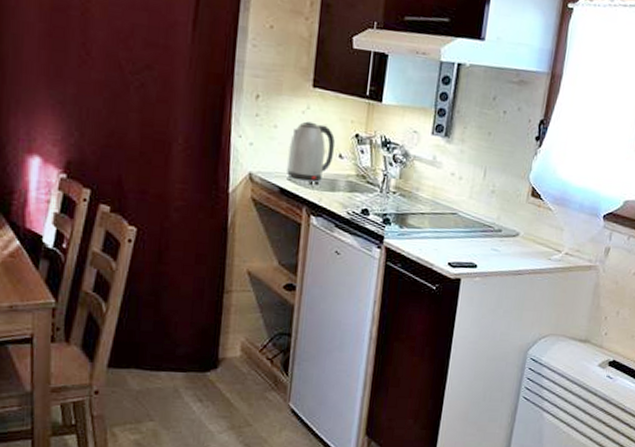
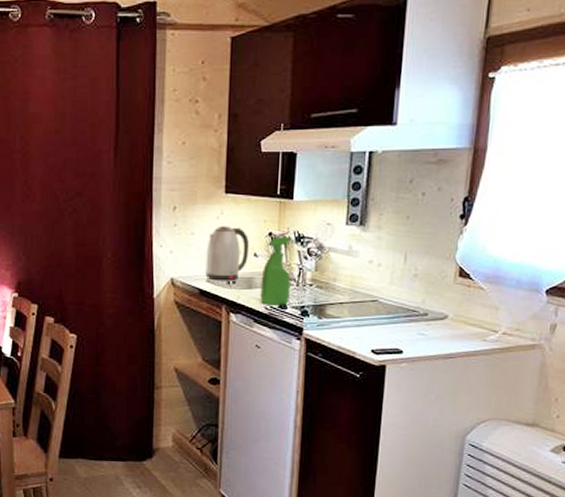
spray bottle: none [342,139,379,212] -> present [260,236,293,307]

